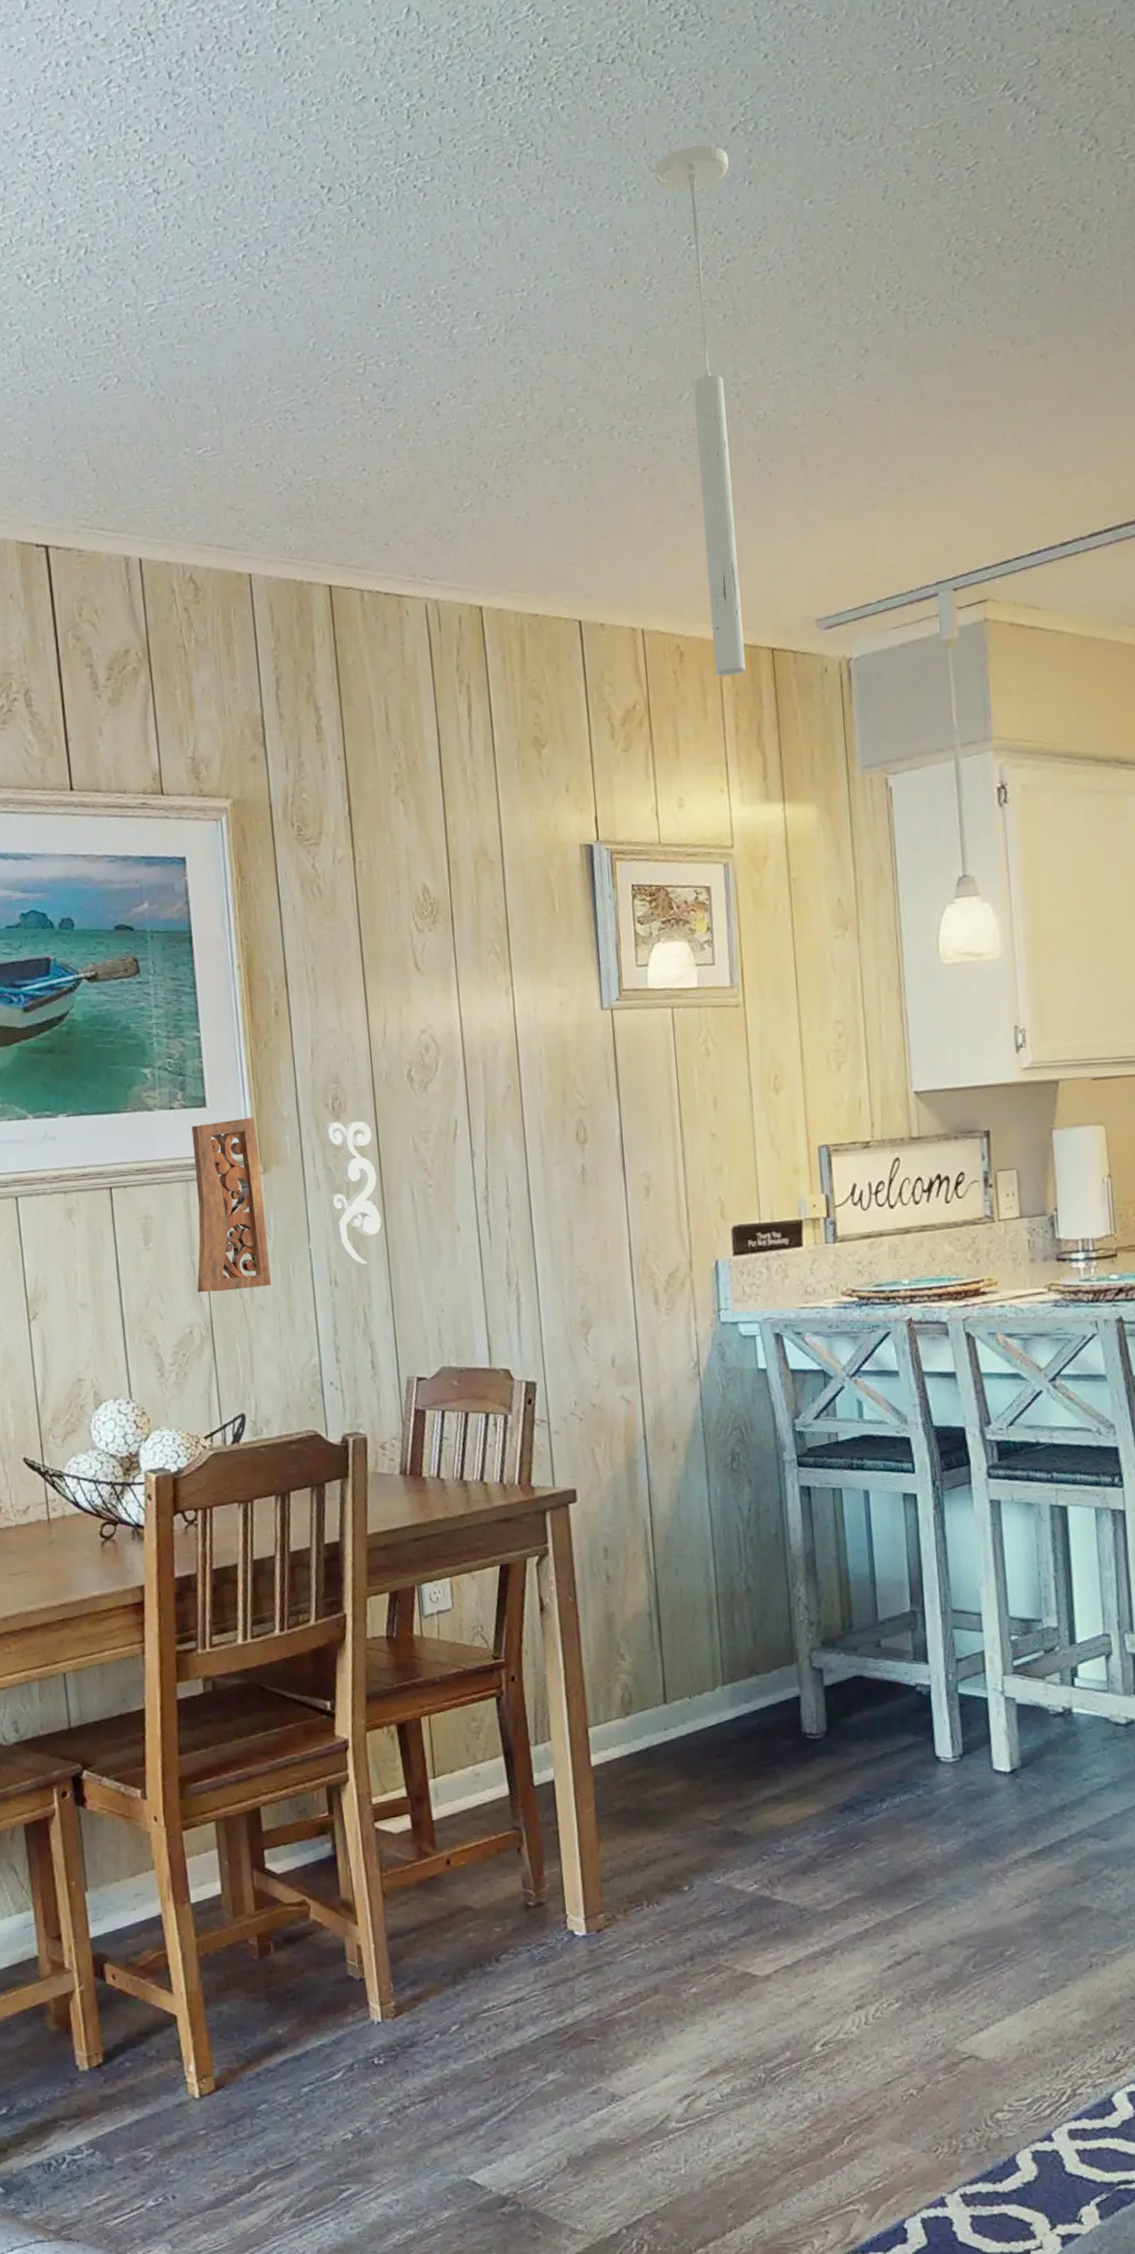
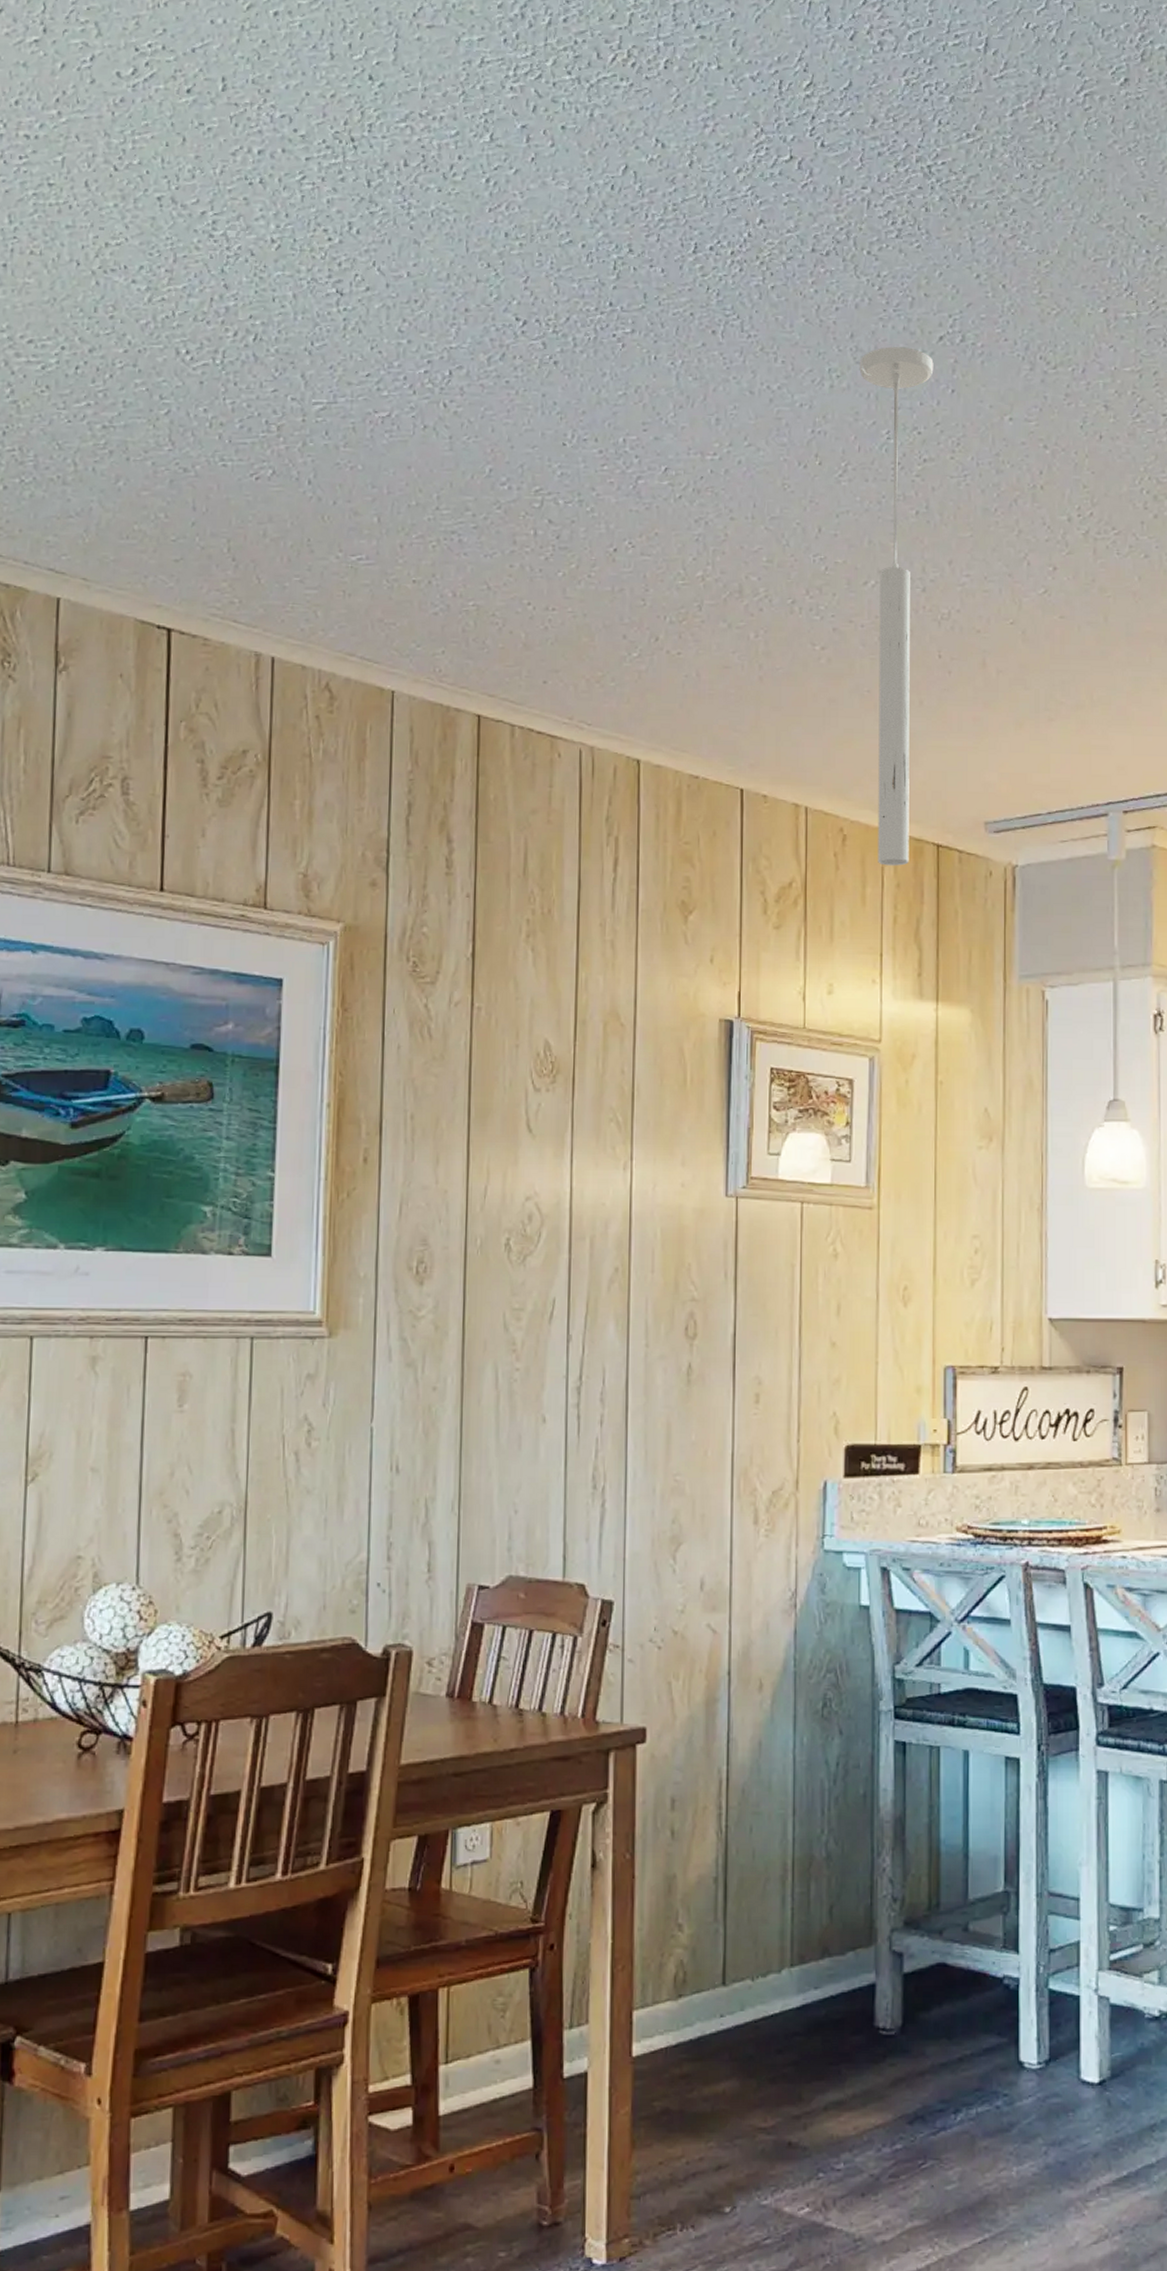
wall ornament: present [191,1116,381,1293] -> none [233,1272,458,1468]

